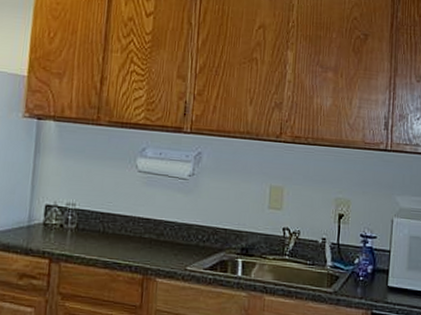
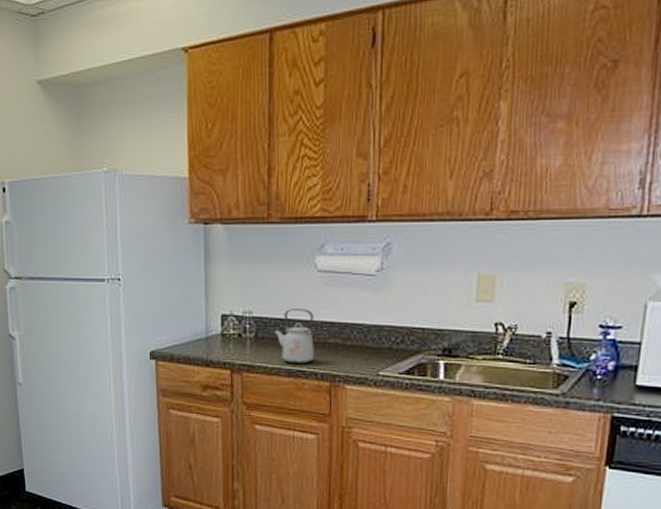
kettle: none [94,203,132,257] -> present [274,309,314,365]

